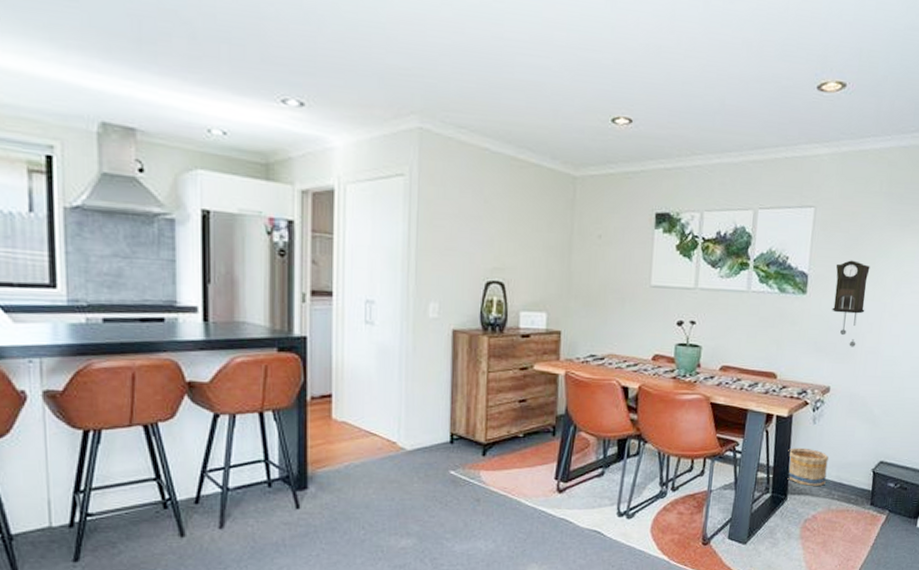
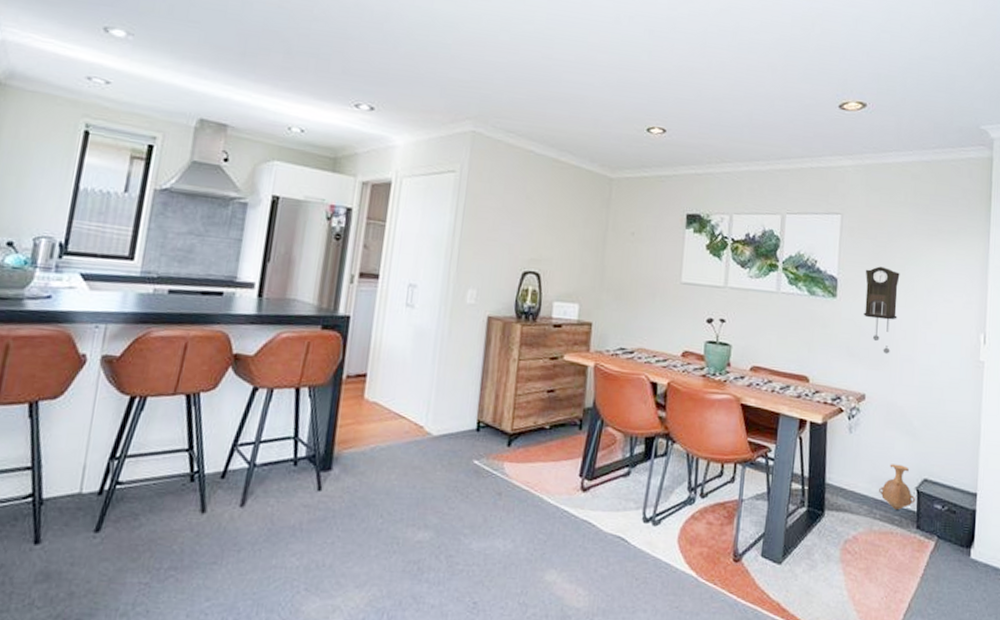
basket: present [787,447,829,486] -> none [823,458,867,503]
vase: none [838,450,872,490] -> present [879,464,916,510]

